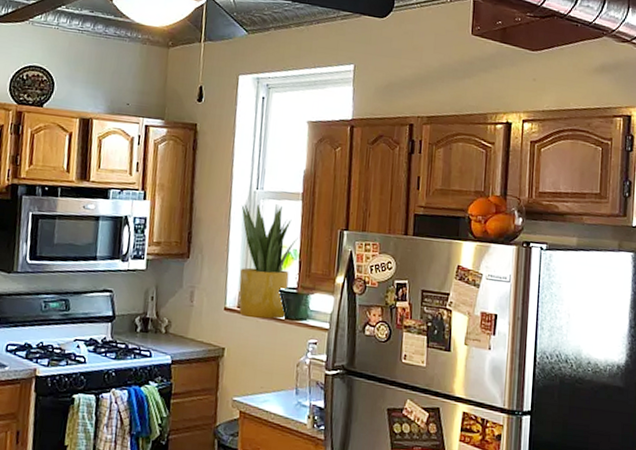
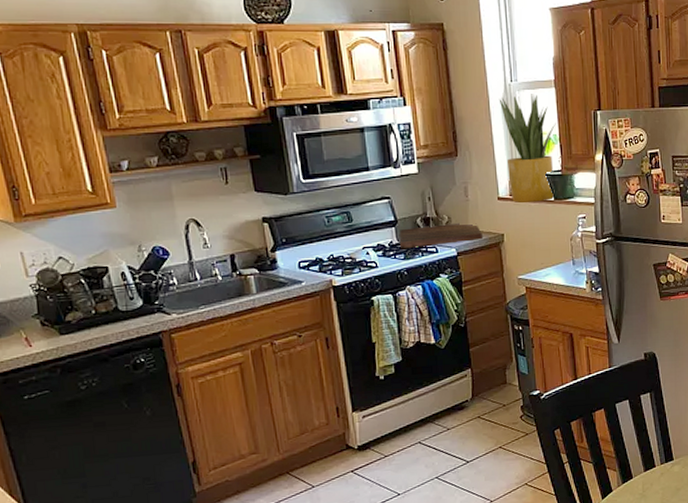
cutting board: none [112,326,202,351] -> present [399,222,483,249]

